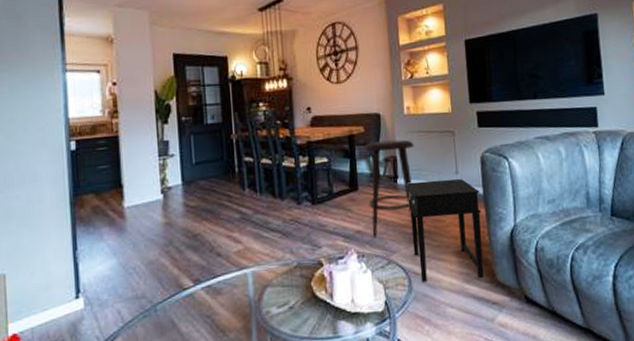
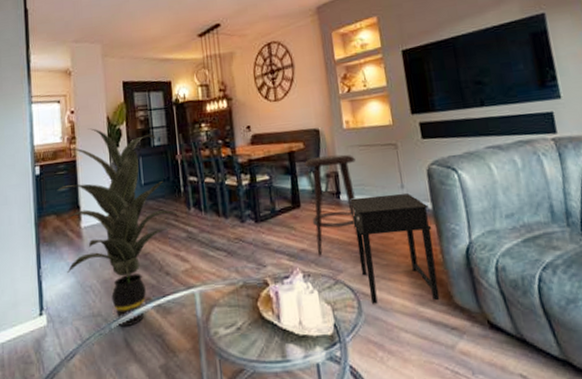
indoor plant: none [97,102,237,308] -> present [57,128,183,327]

